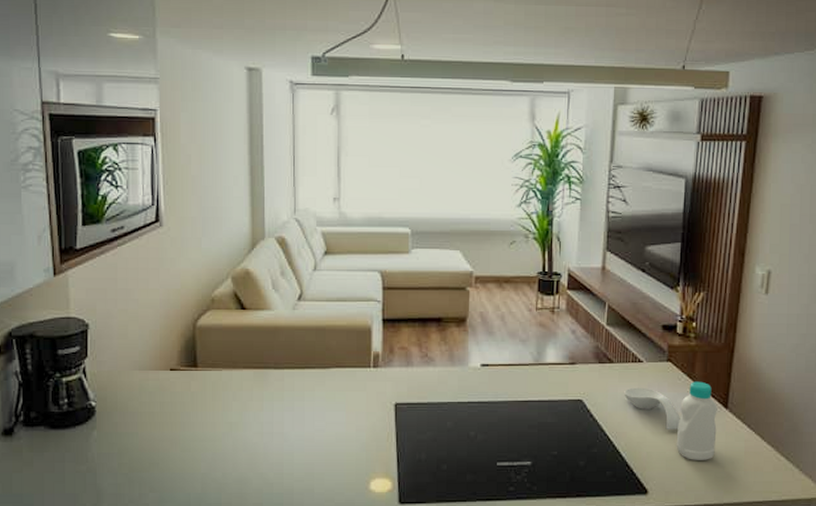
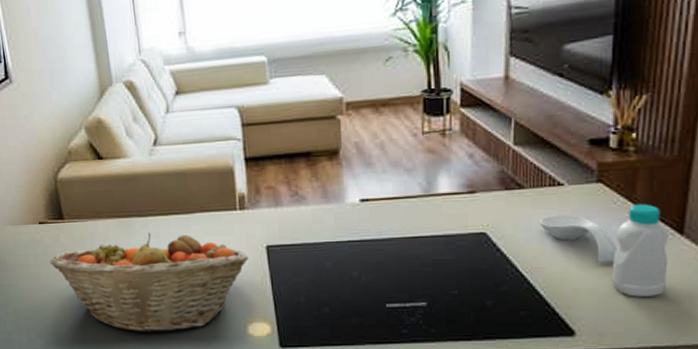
fruit basket: none [175,385,378,489] -> present [49,232,249,334]

